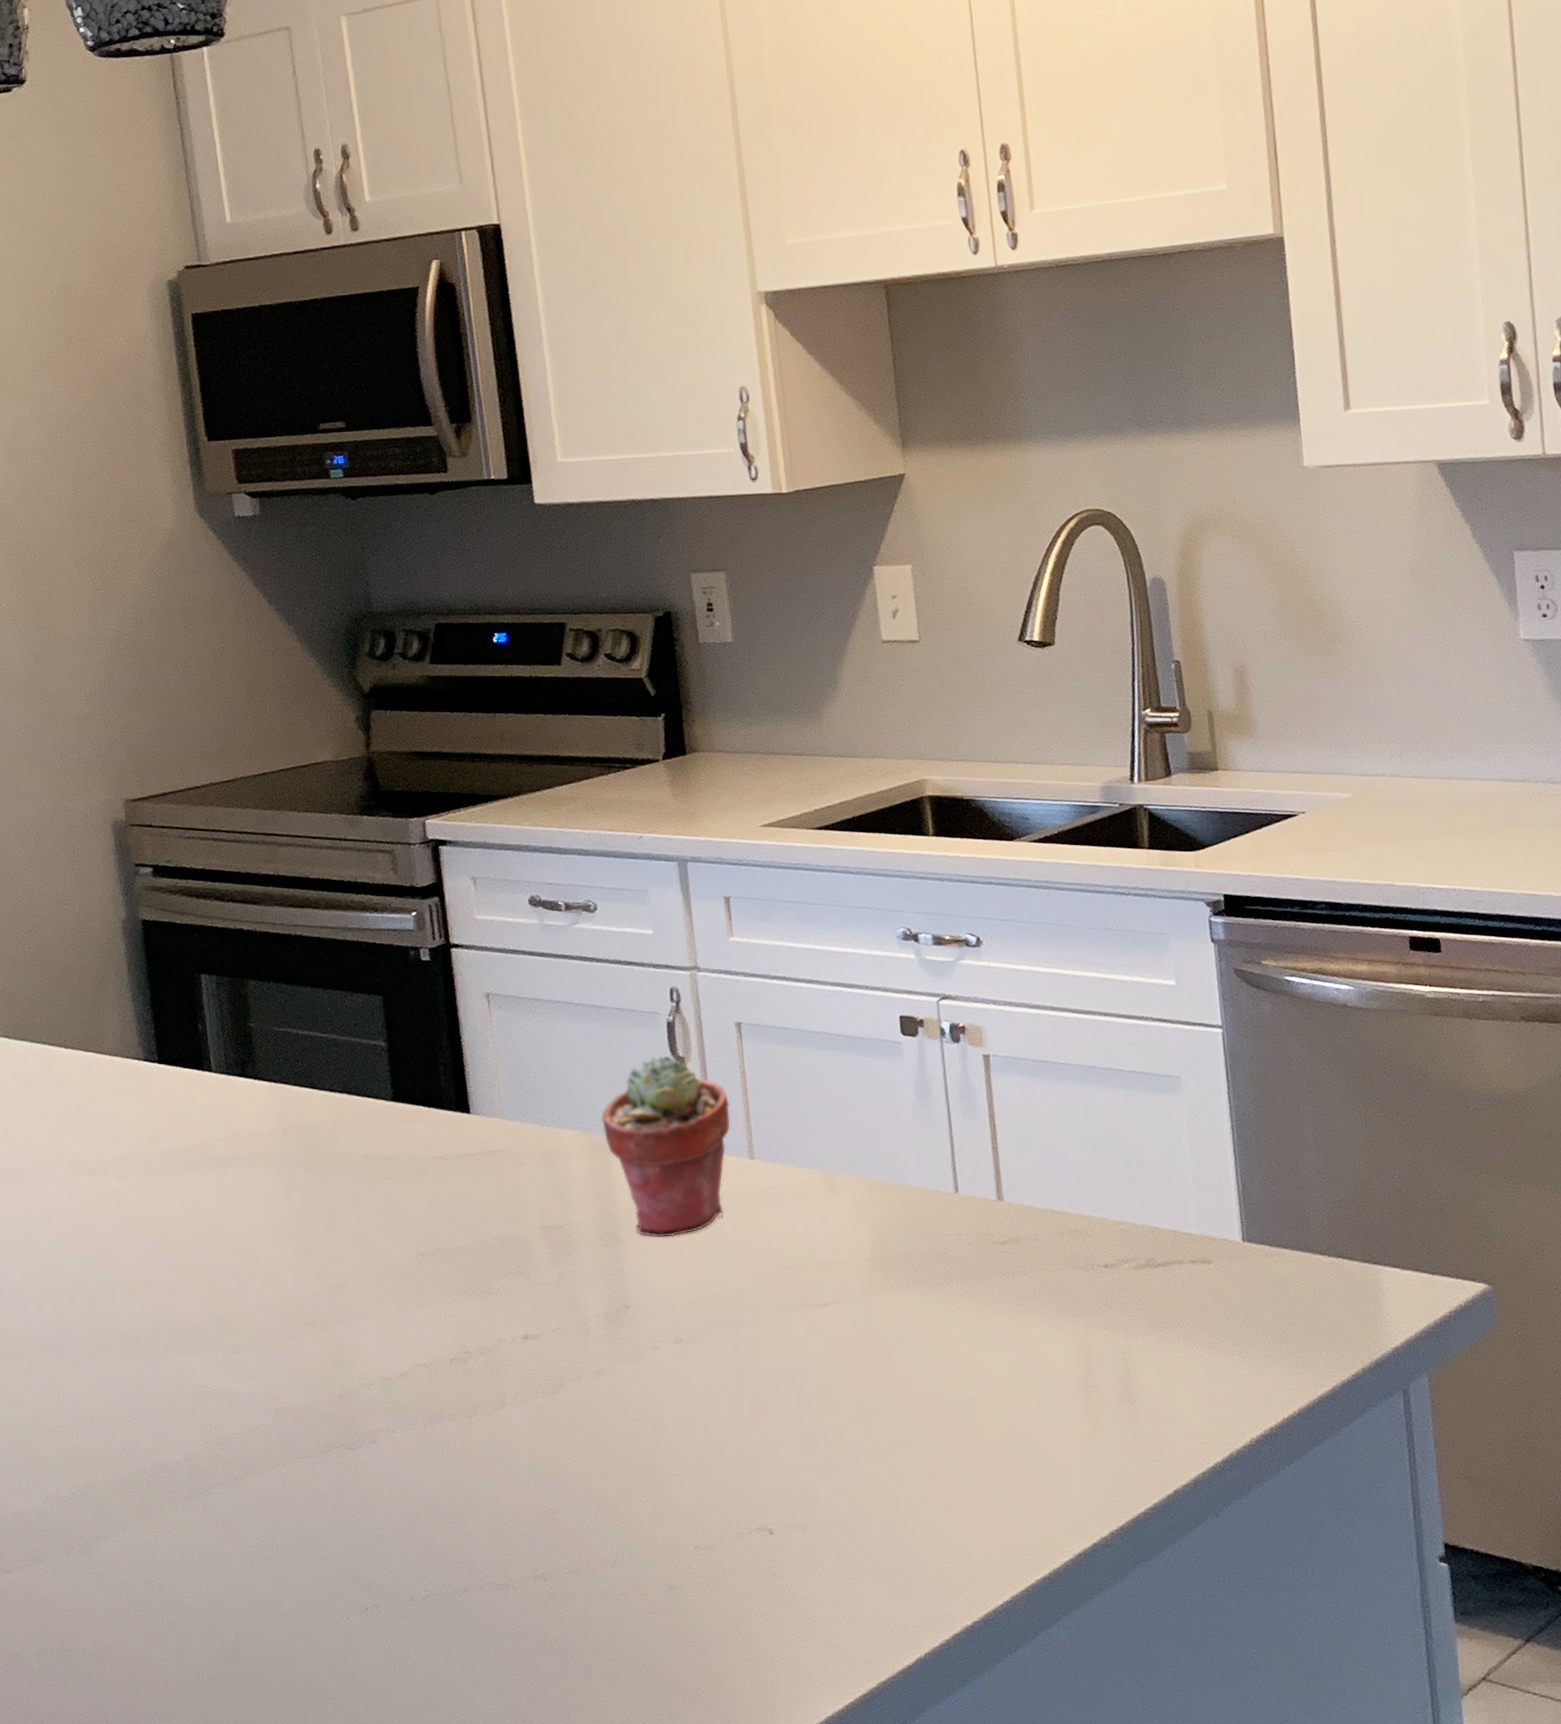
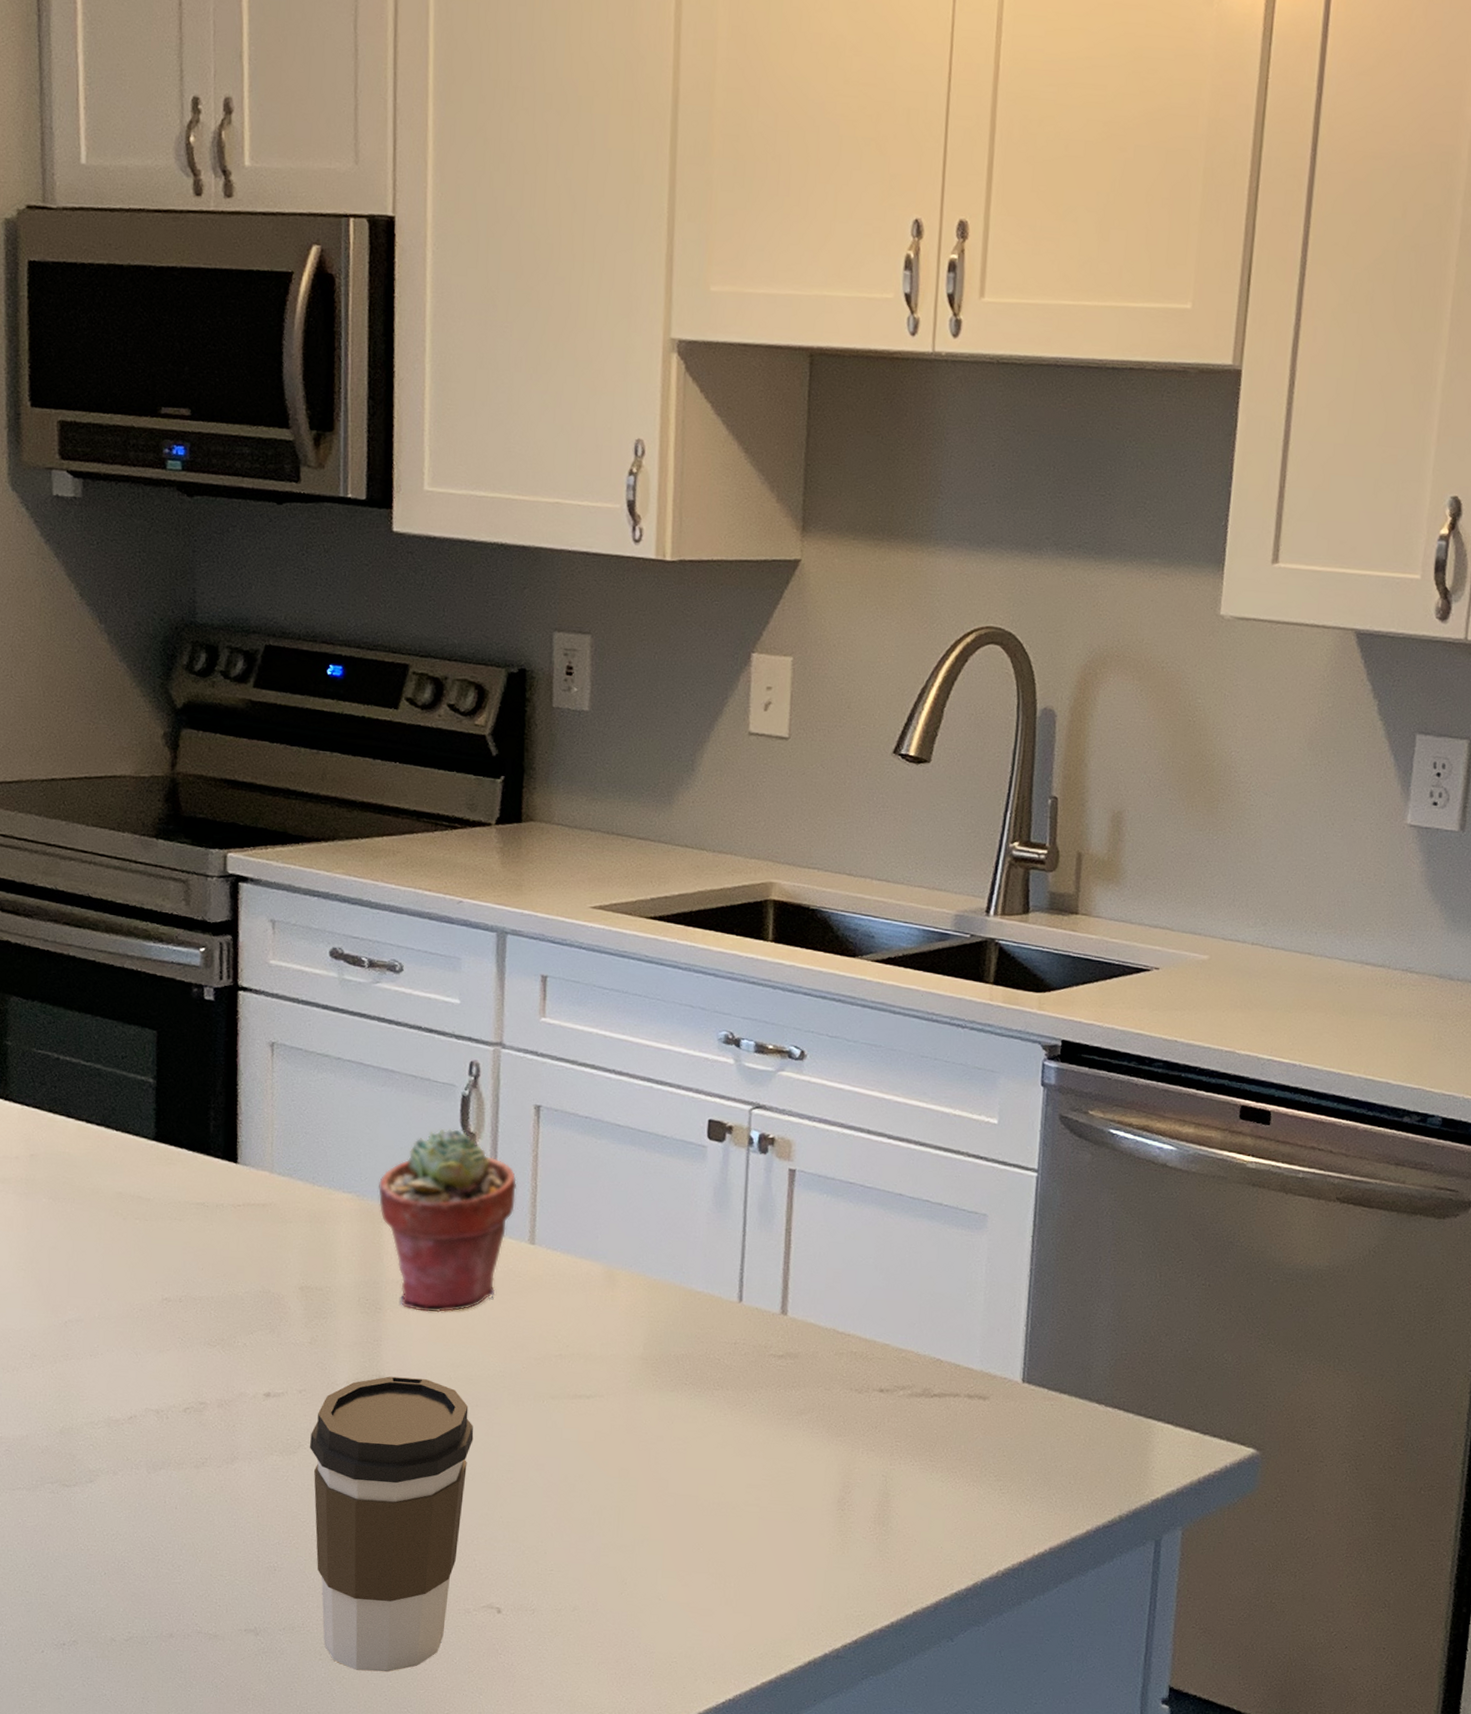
coffee cup: none [570,1305,724,1607] -> present [310,1376,474,1672]

